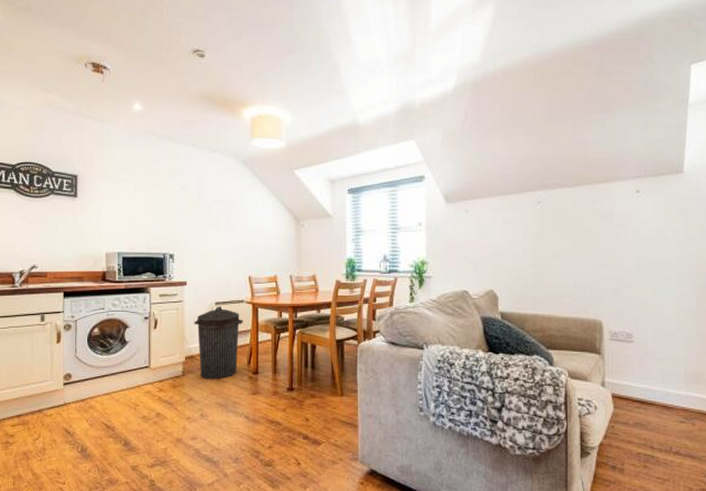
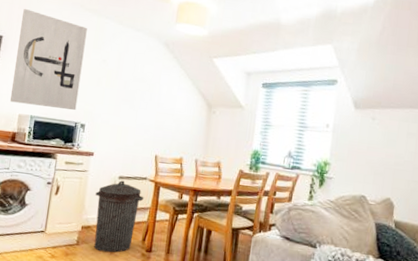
wall art: none [93,144,163,242] -> present [9,8,87,110]

